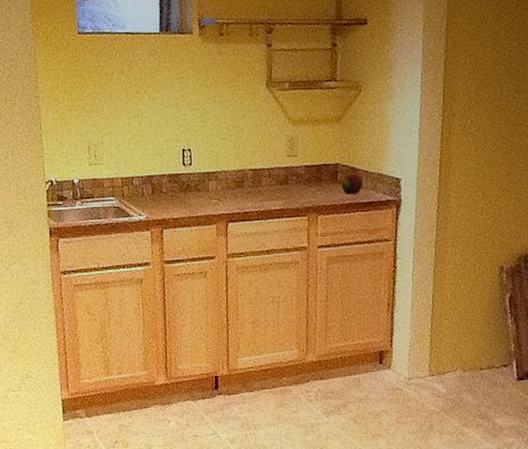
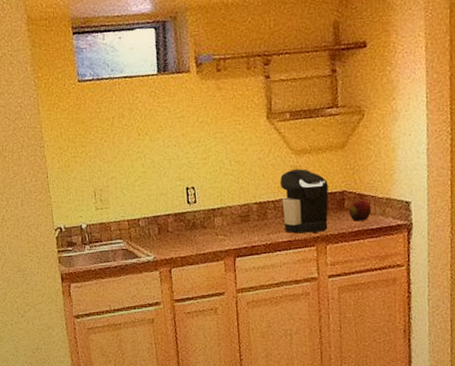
coffee maker: none [275,139,324,203] -> present [279,169,329,234]

